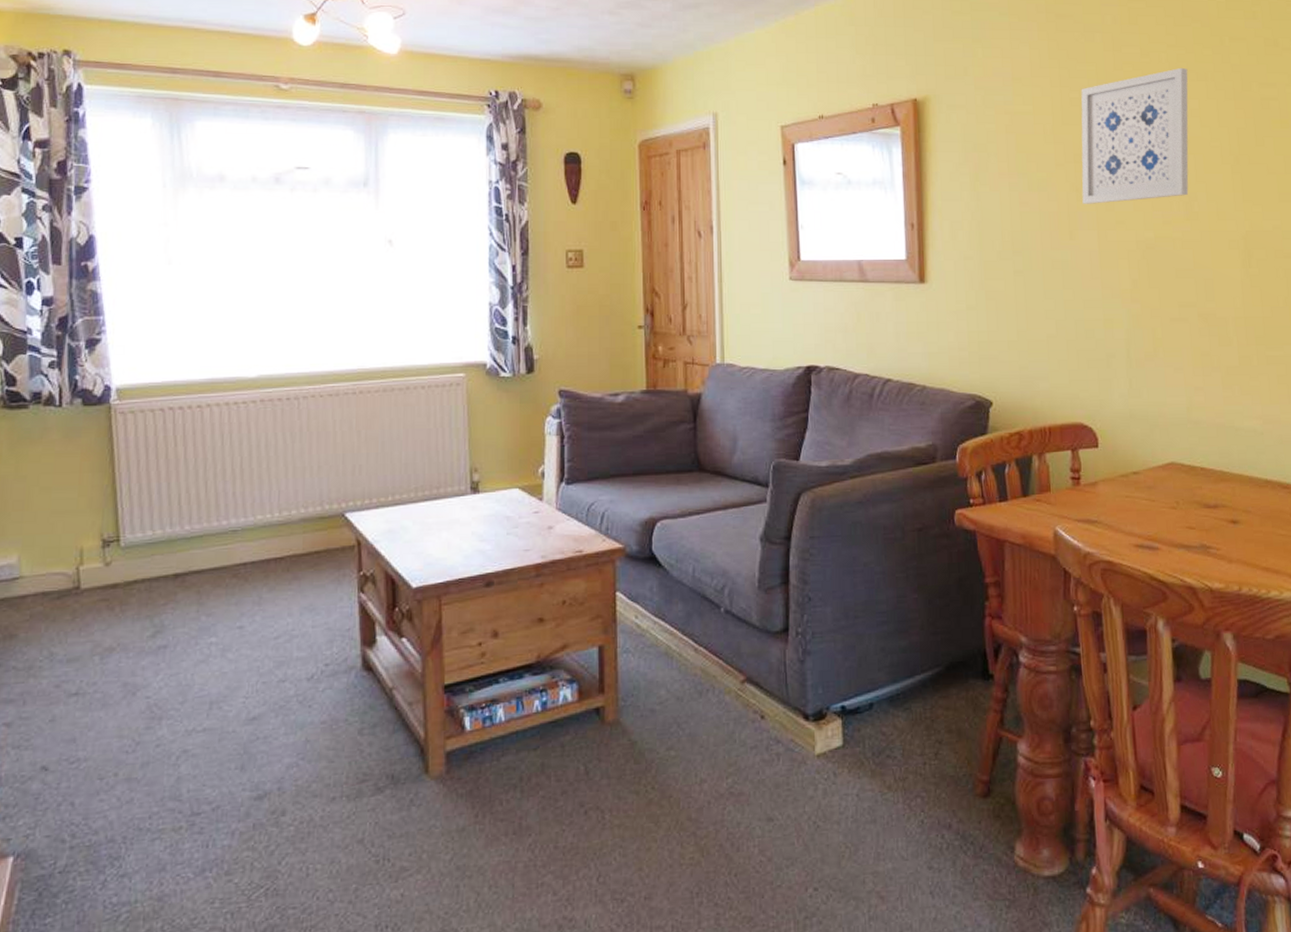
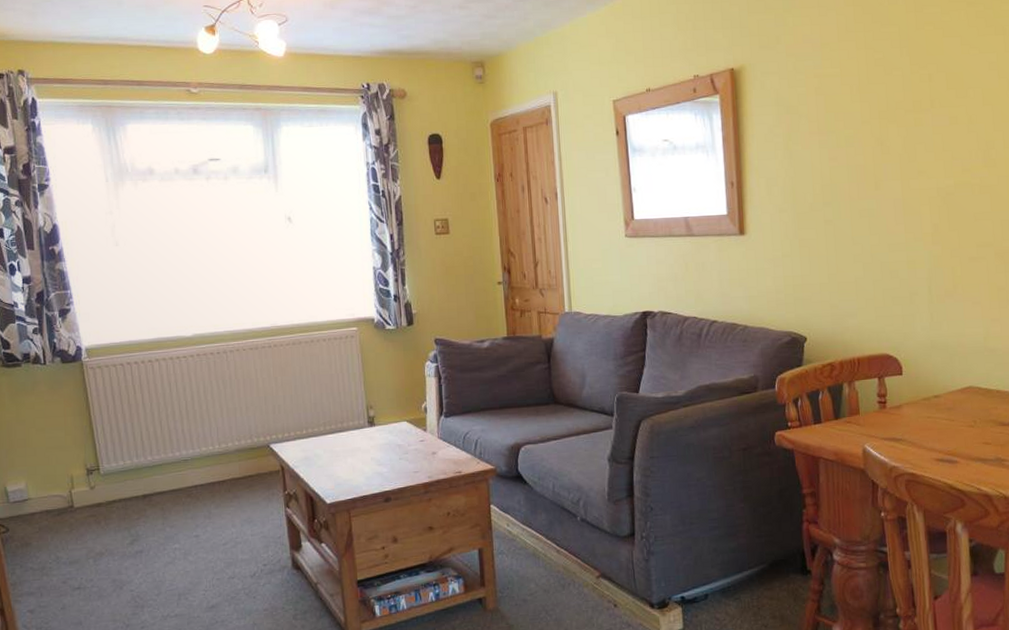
wall art: present [1081,67,1189,204] -> none [885,23,987,157]

